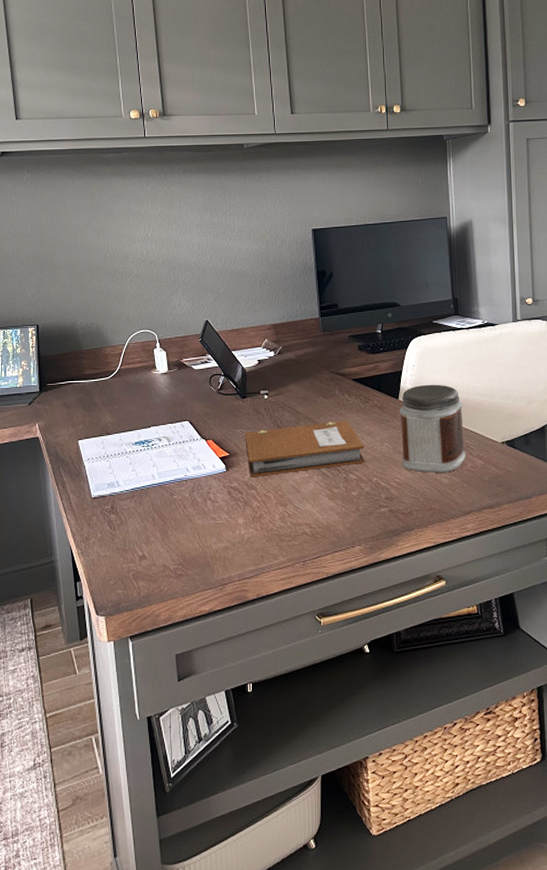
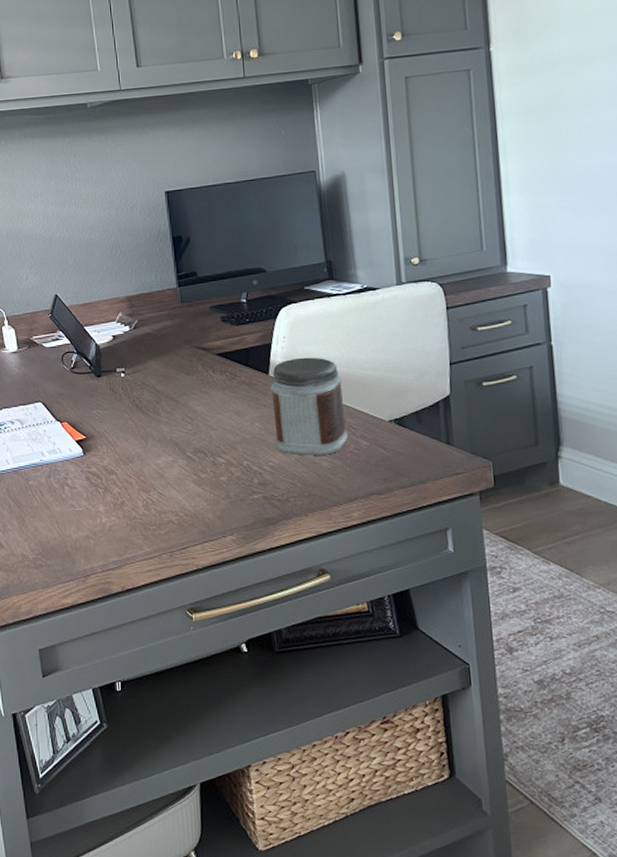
notebook: present [245,420,365,478] -> none [102,398,234,462]

